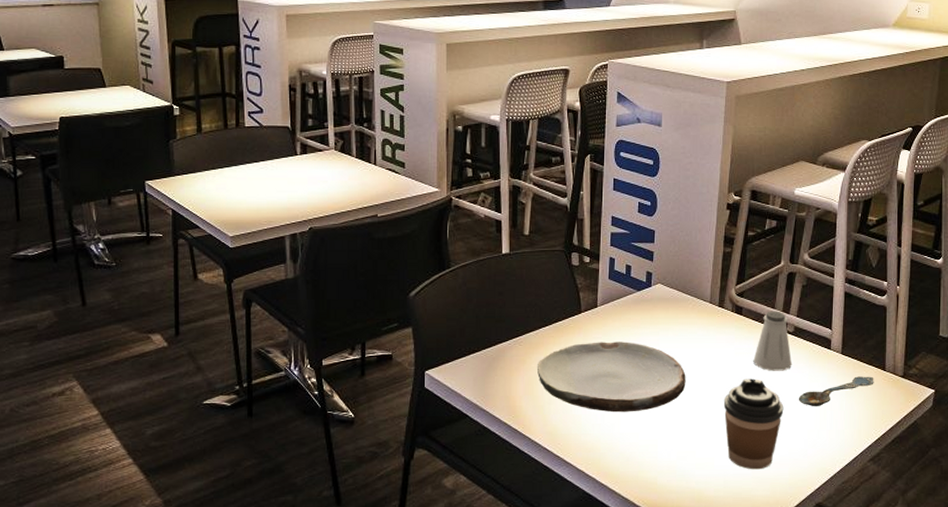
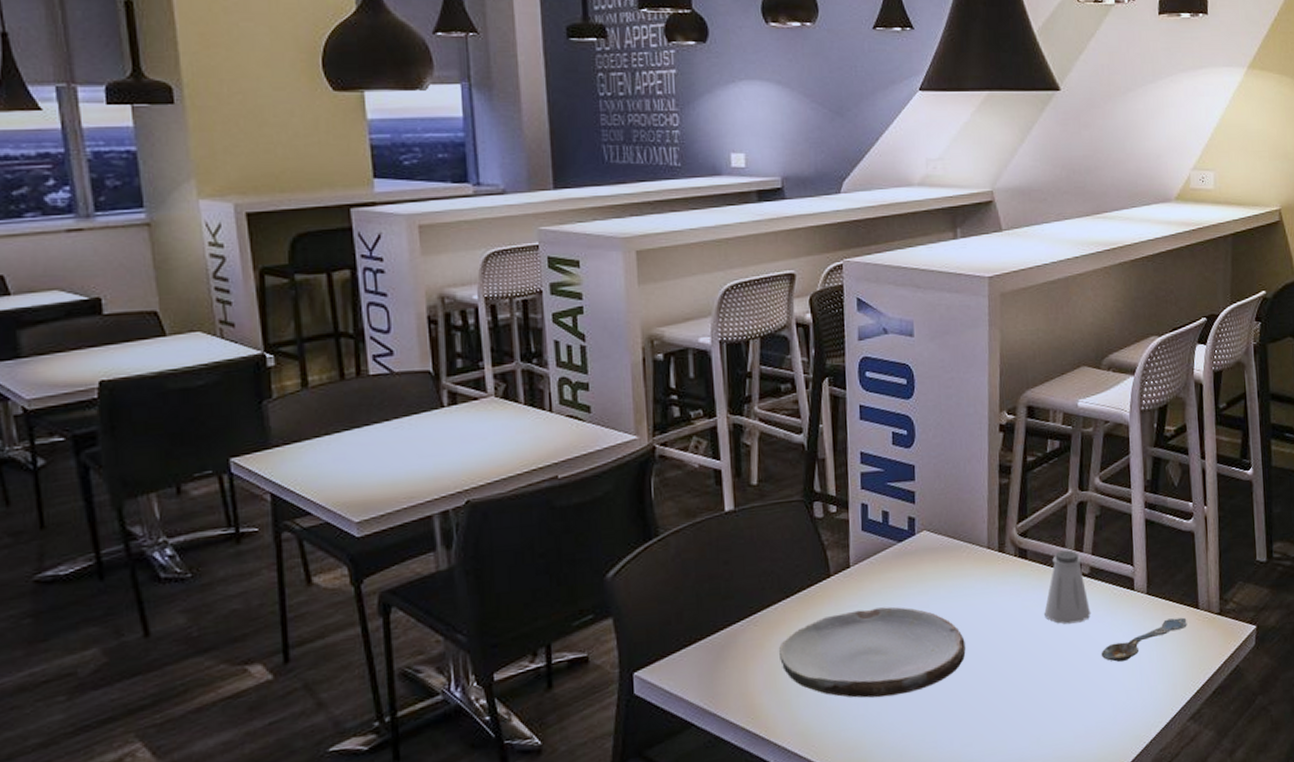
coffee cup: present [723,379,784,470] -> none [1012,635,1085,749]

